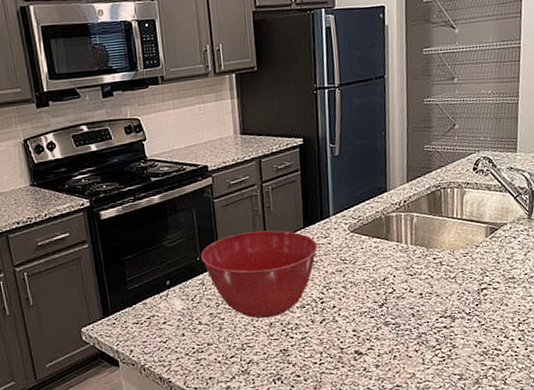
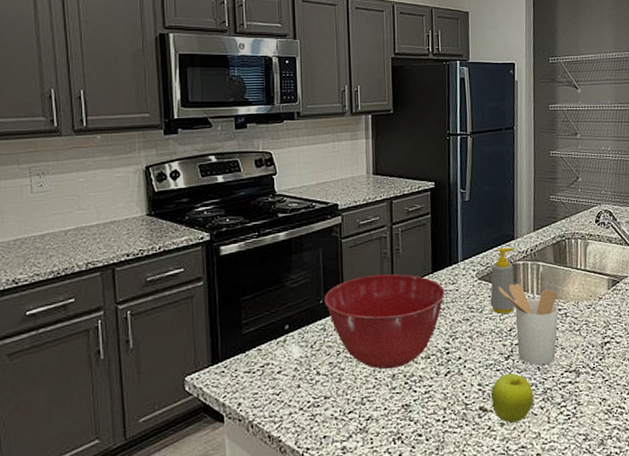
soap bottle: none [363,199,389,265] -> present [490,247,516,315]
fruit: none [366,319,409,365] -> present [491,372,534,423]
utensil holder: none [370,235,433,312] -> present [497,283,559,366]

